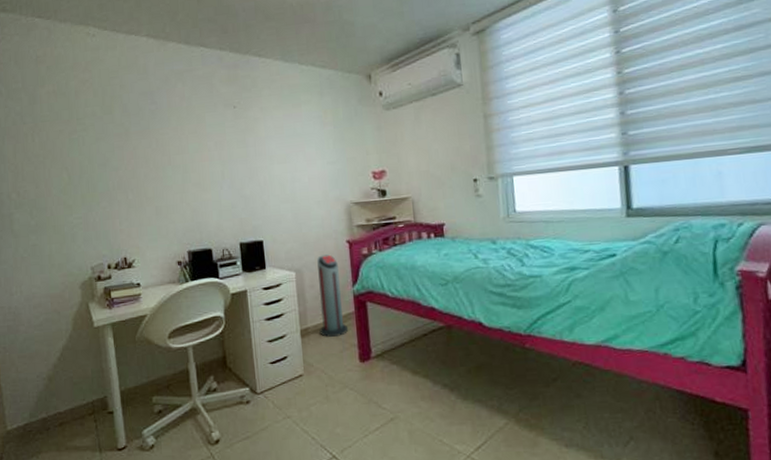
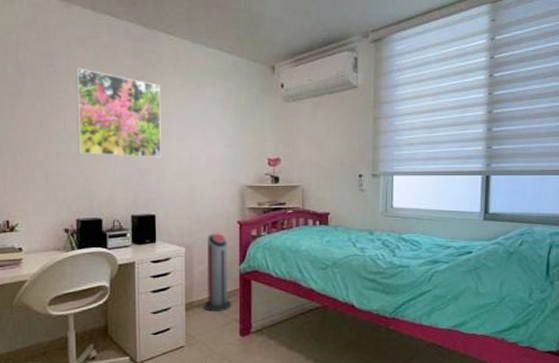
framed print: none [176,102,264,187] -> present [76,68,161,158]

